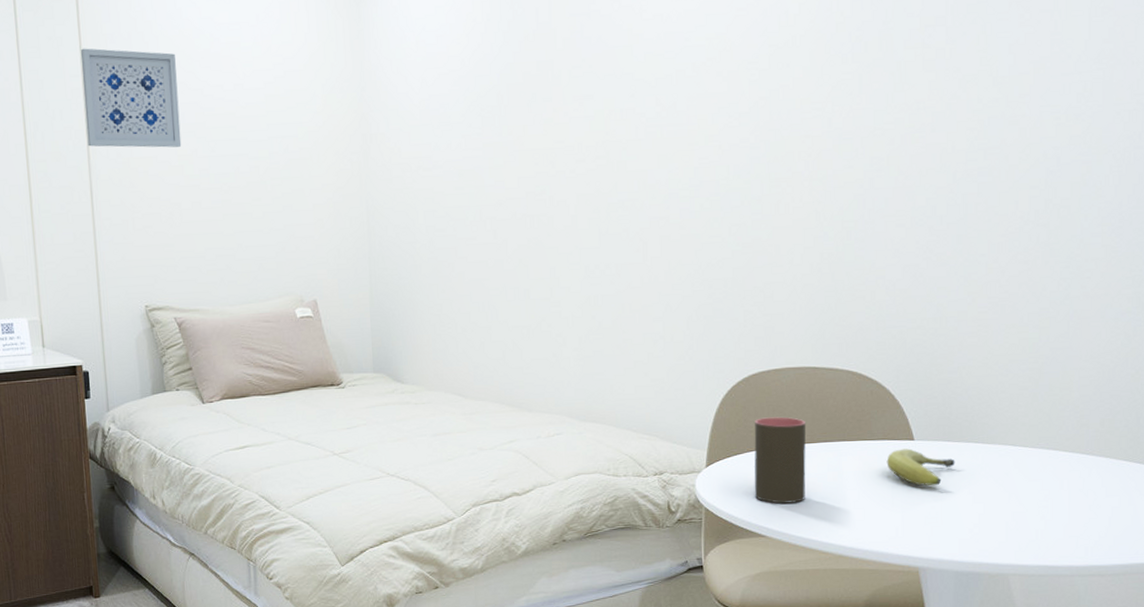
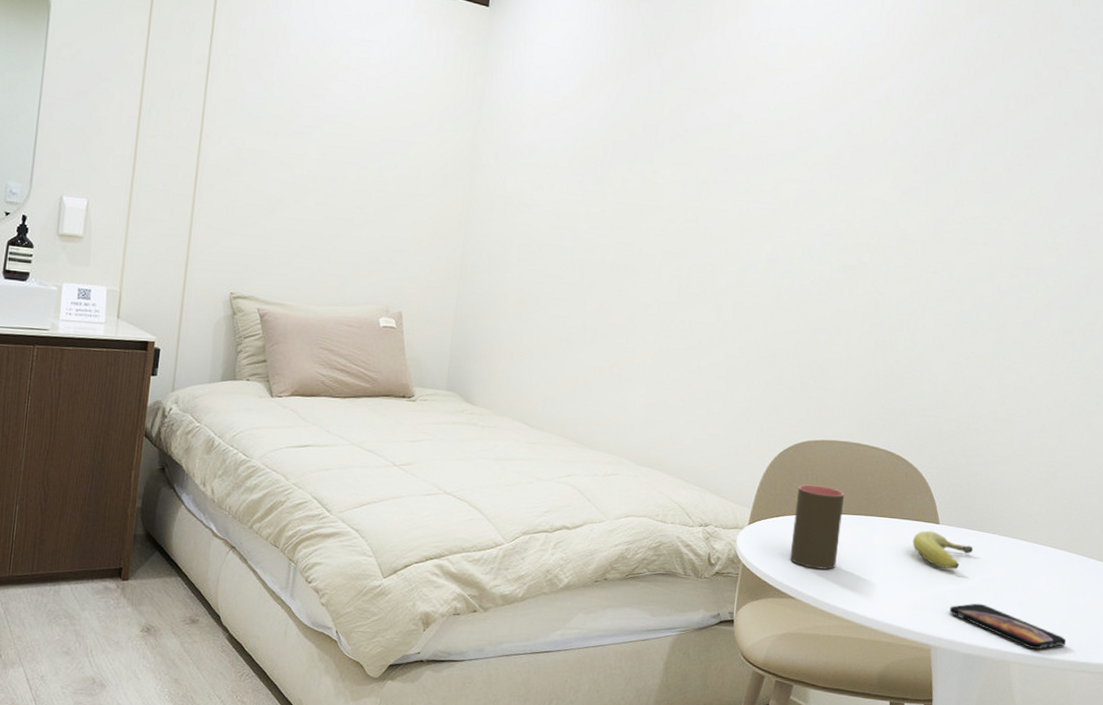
wall art: present [80,48,182,148] -> none [201,37,304,146]
smartphone: none [936,517,1071,558] -> present [949,603,1067,649]

